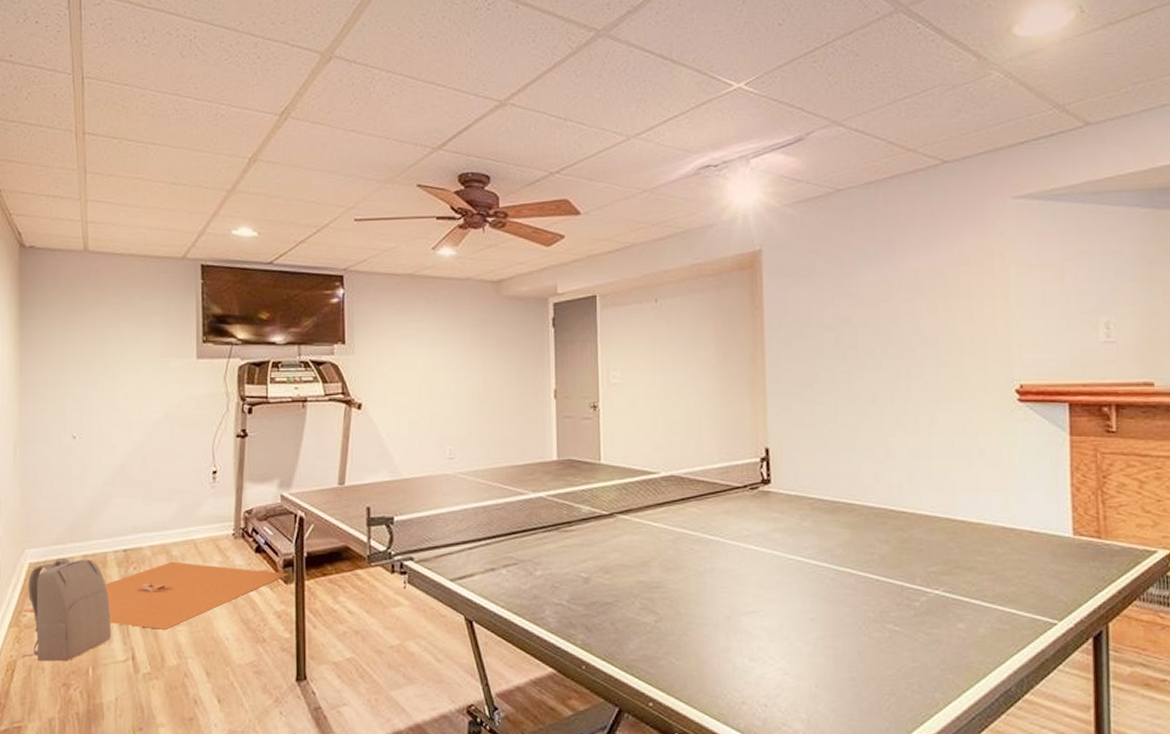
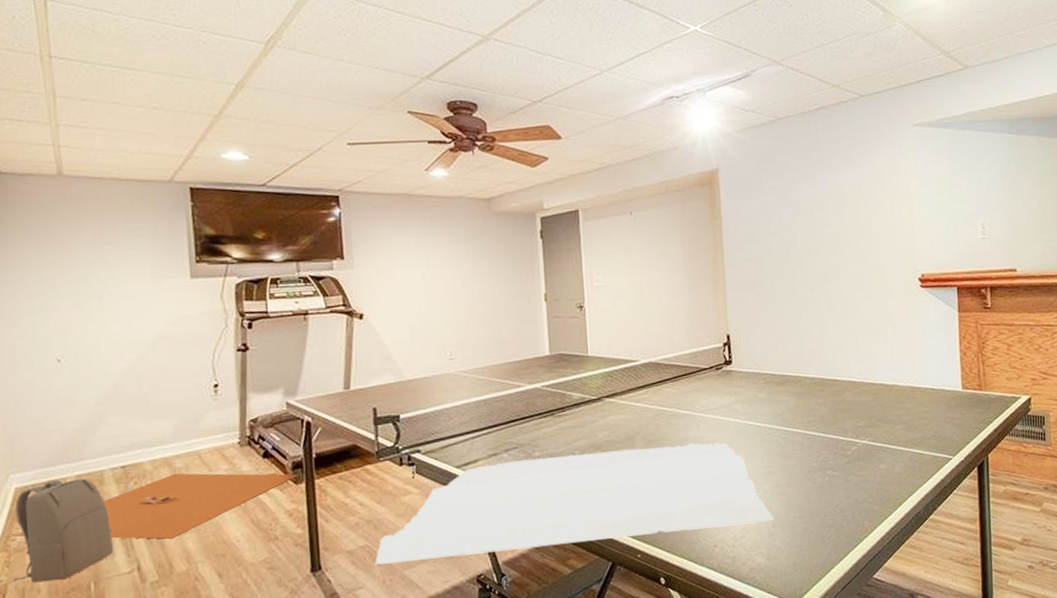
towel: none [361,576,816,681] -> present [375,442,773,565]

